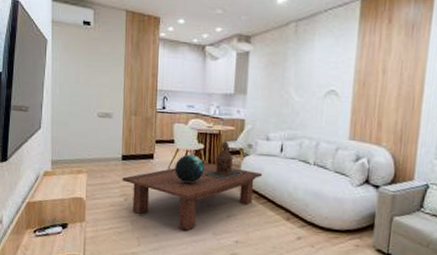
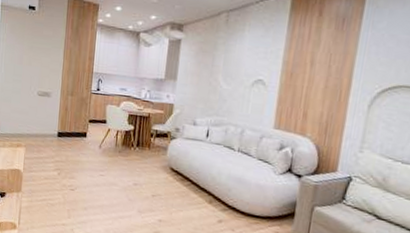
coffee table: present [122,162,263,231] -> none [57,143,188,207]
decorative globe: present [175,154,205,184] -> none [105,134,134,163]
lantern: present [202,141,245,179] -> none [131,124,171,160]

